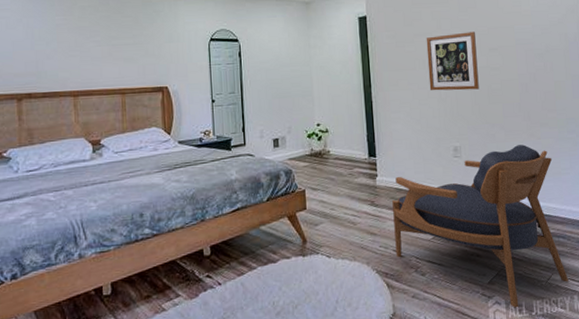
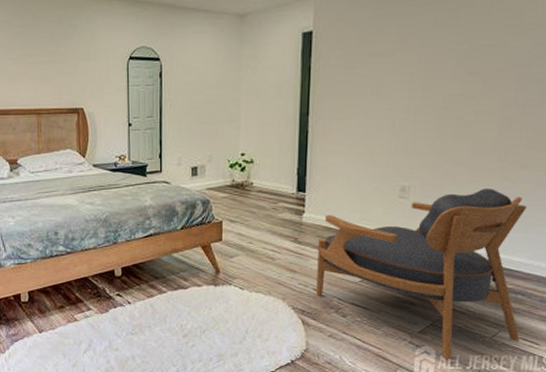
wall art: present [426,31,479,91] -> none [381,51,452,122]

